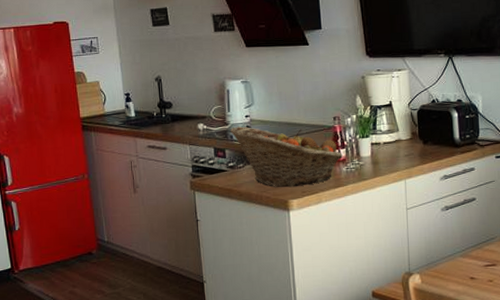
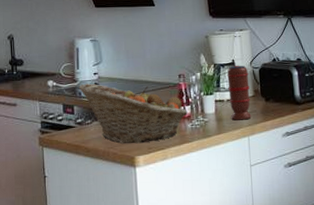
spice grinder: none [383,106,408,164] -> present [226,65,251,120]

